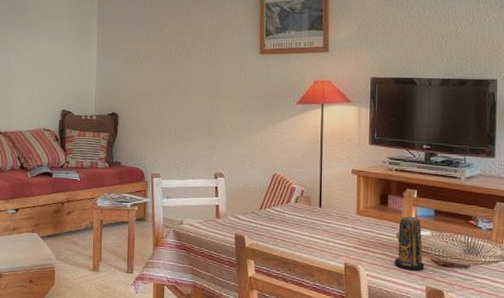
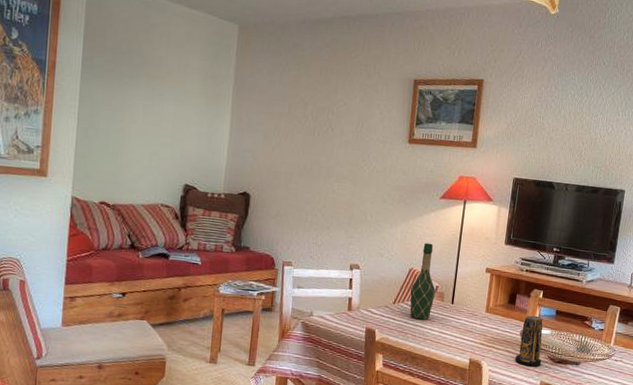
wine bottle: none [276,148,301,225] -> present [410,242,435,320]

